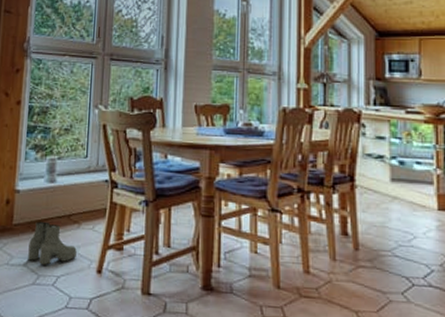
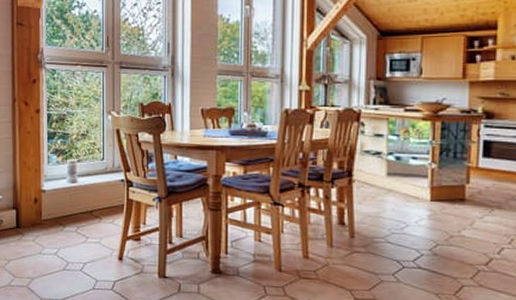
boots: present [28,221,77,265] -> none [57,216,100,254]

